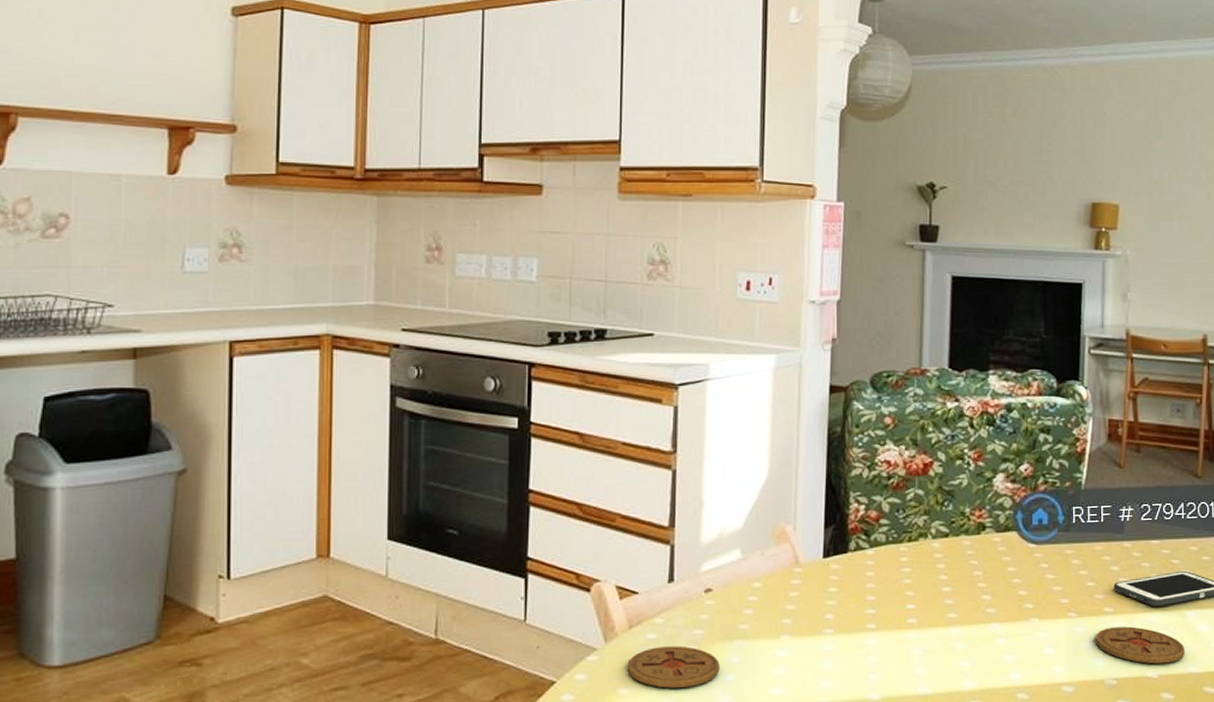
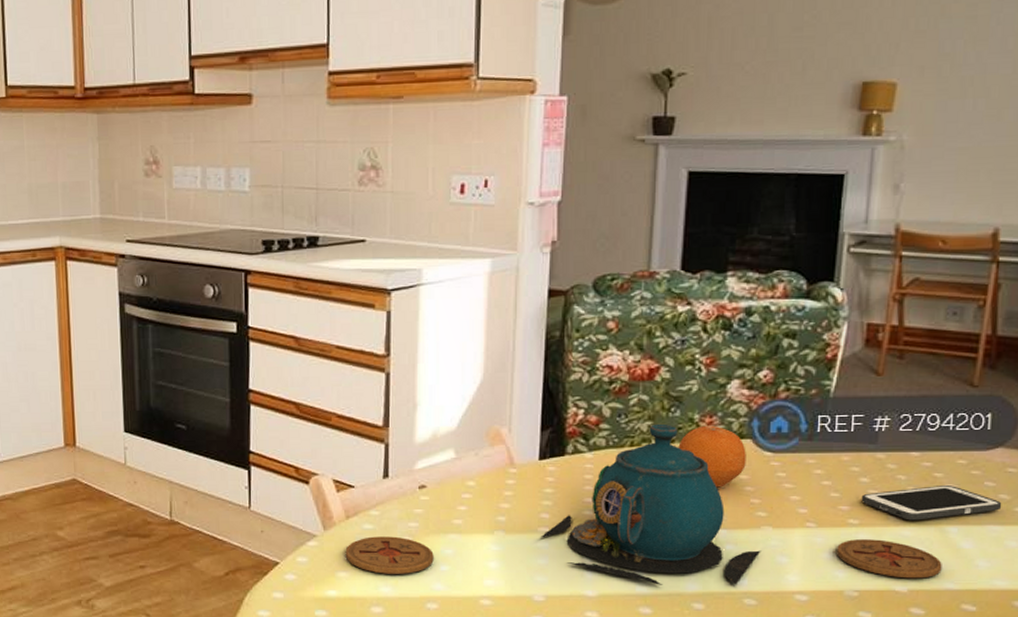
teapot: none [826,518,1030,684] -> present [540,423,761,585]
fruit: none [952,518,1013,581] -> present [678,425,746,488]

